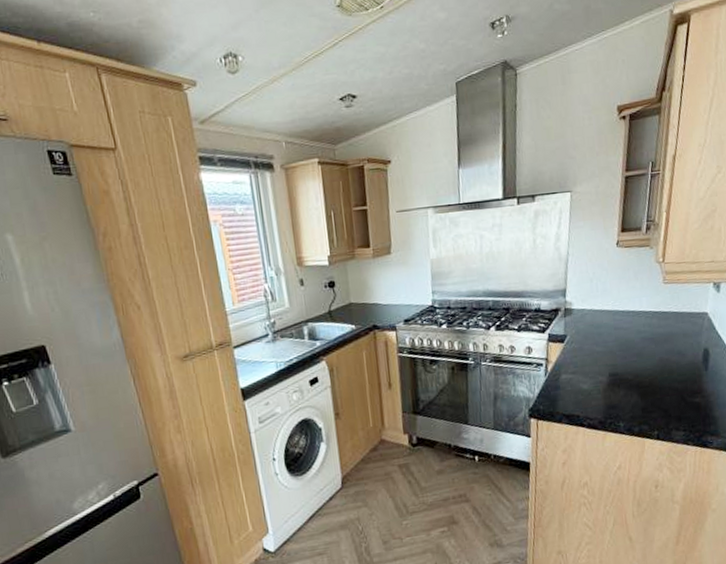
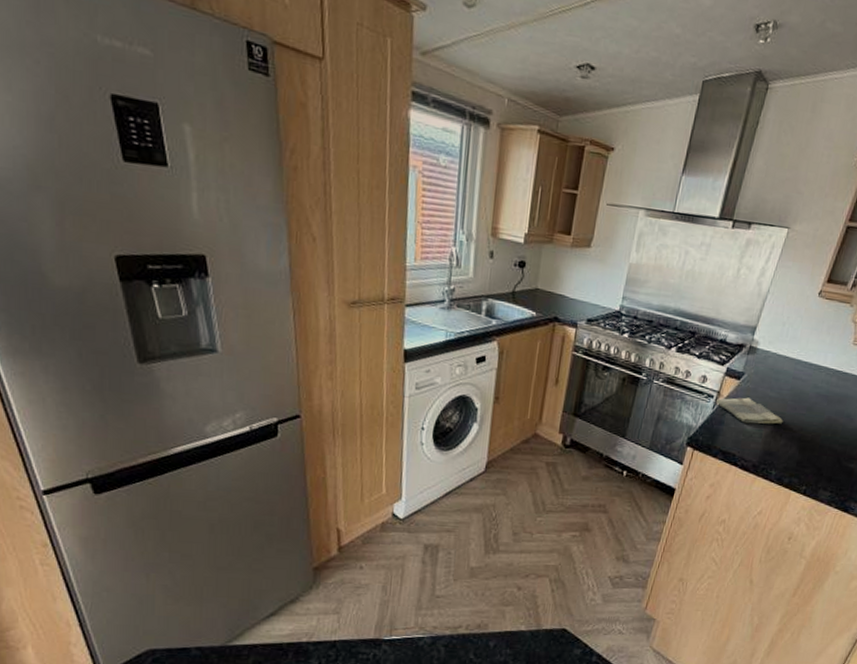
dish towel: none [546,357,617,383] -> present [715,397,784,424]

